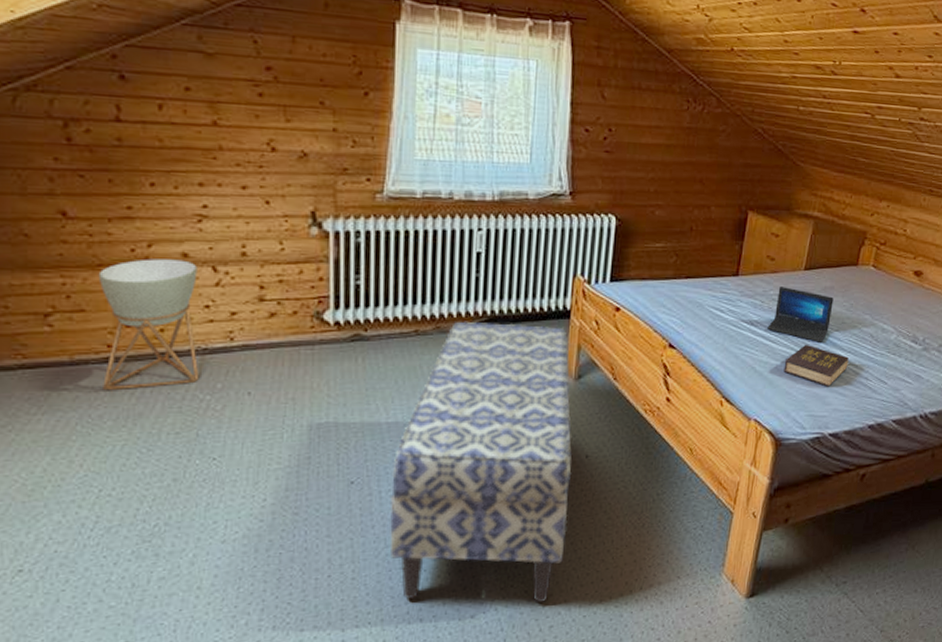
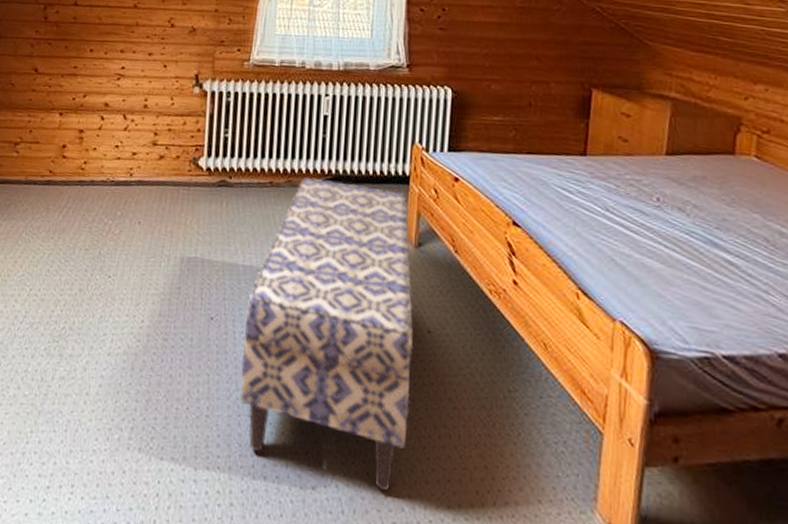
planter: present [98,258,199,391] -> none [43,106,114,209]
laptop: present [767,287,834,343] -> none [626,171,708,240]
hardback book: present [783,344,849,387] -> none [652,239,738,296]

